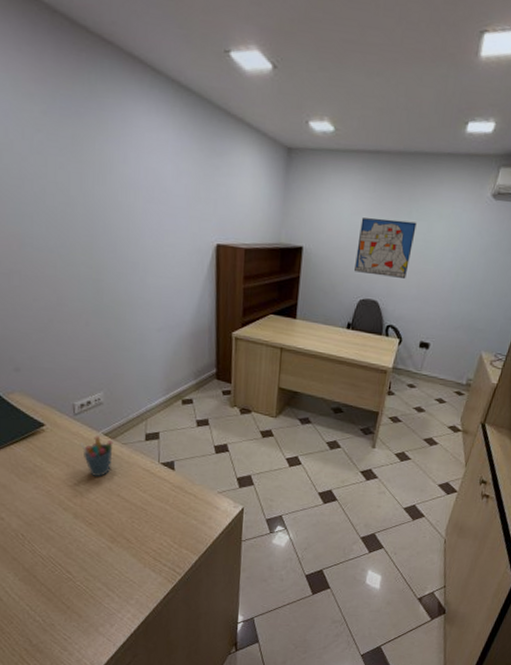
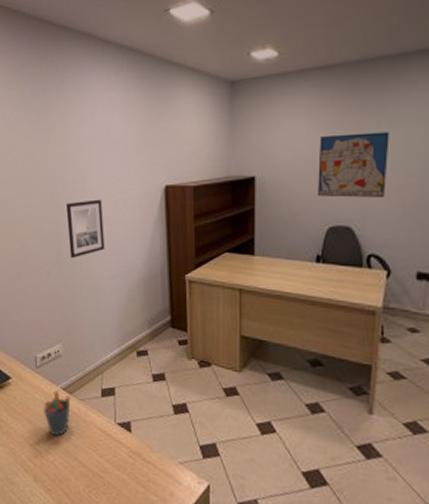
wall art: none [106,249,152,309] -> present [65,199,105,259]

